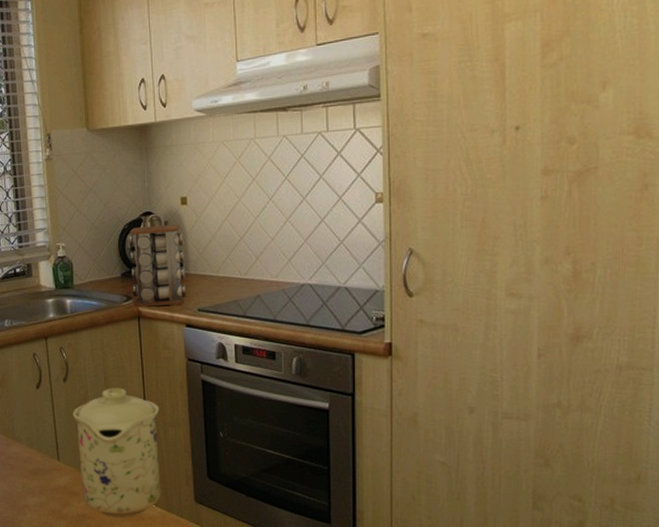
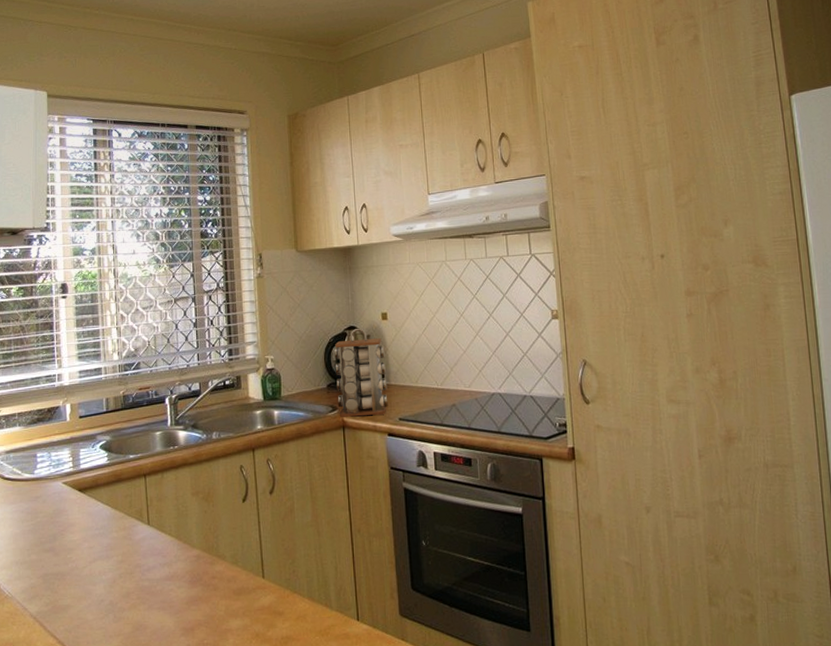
mug: present [72,388,161,517] -> none [278,499,367,637]

